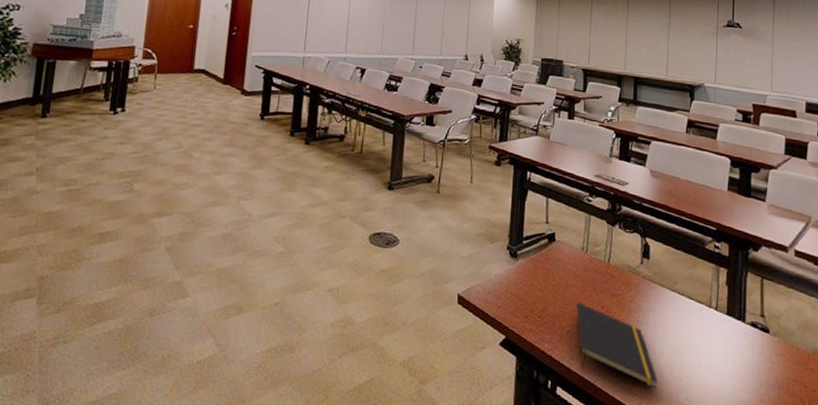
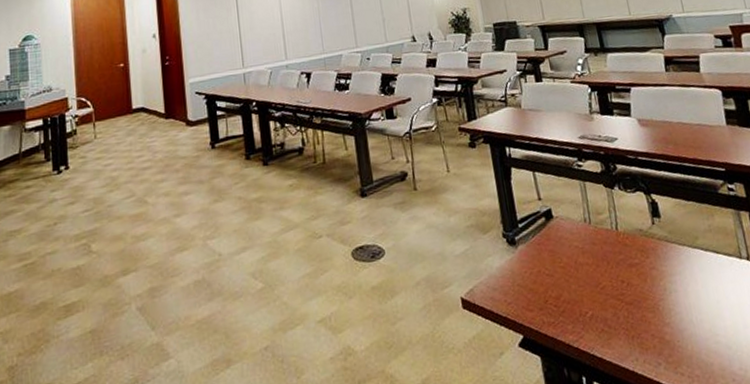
notepad: present [576,302,659,388] -> none [593,280,705,363]

